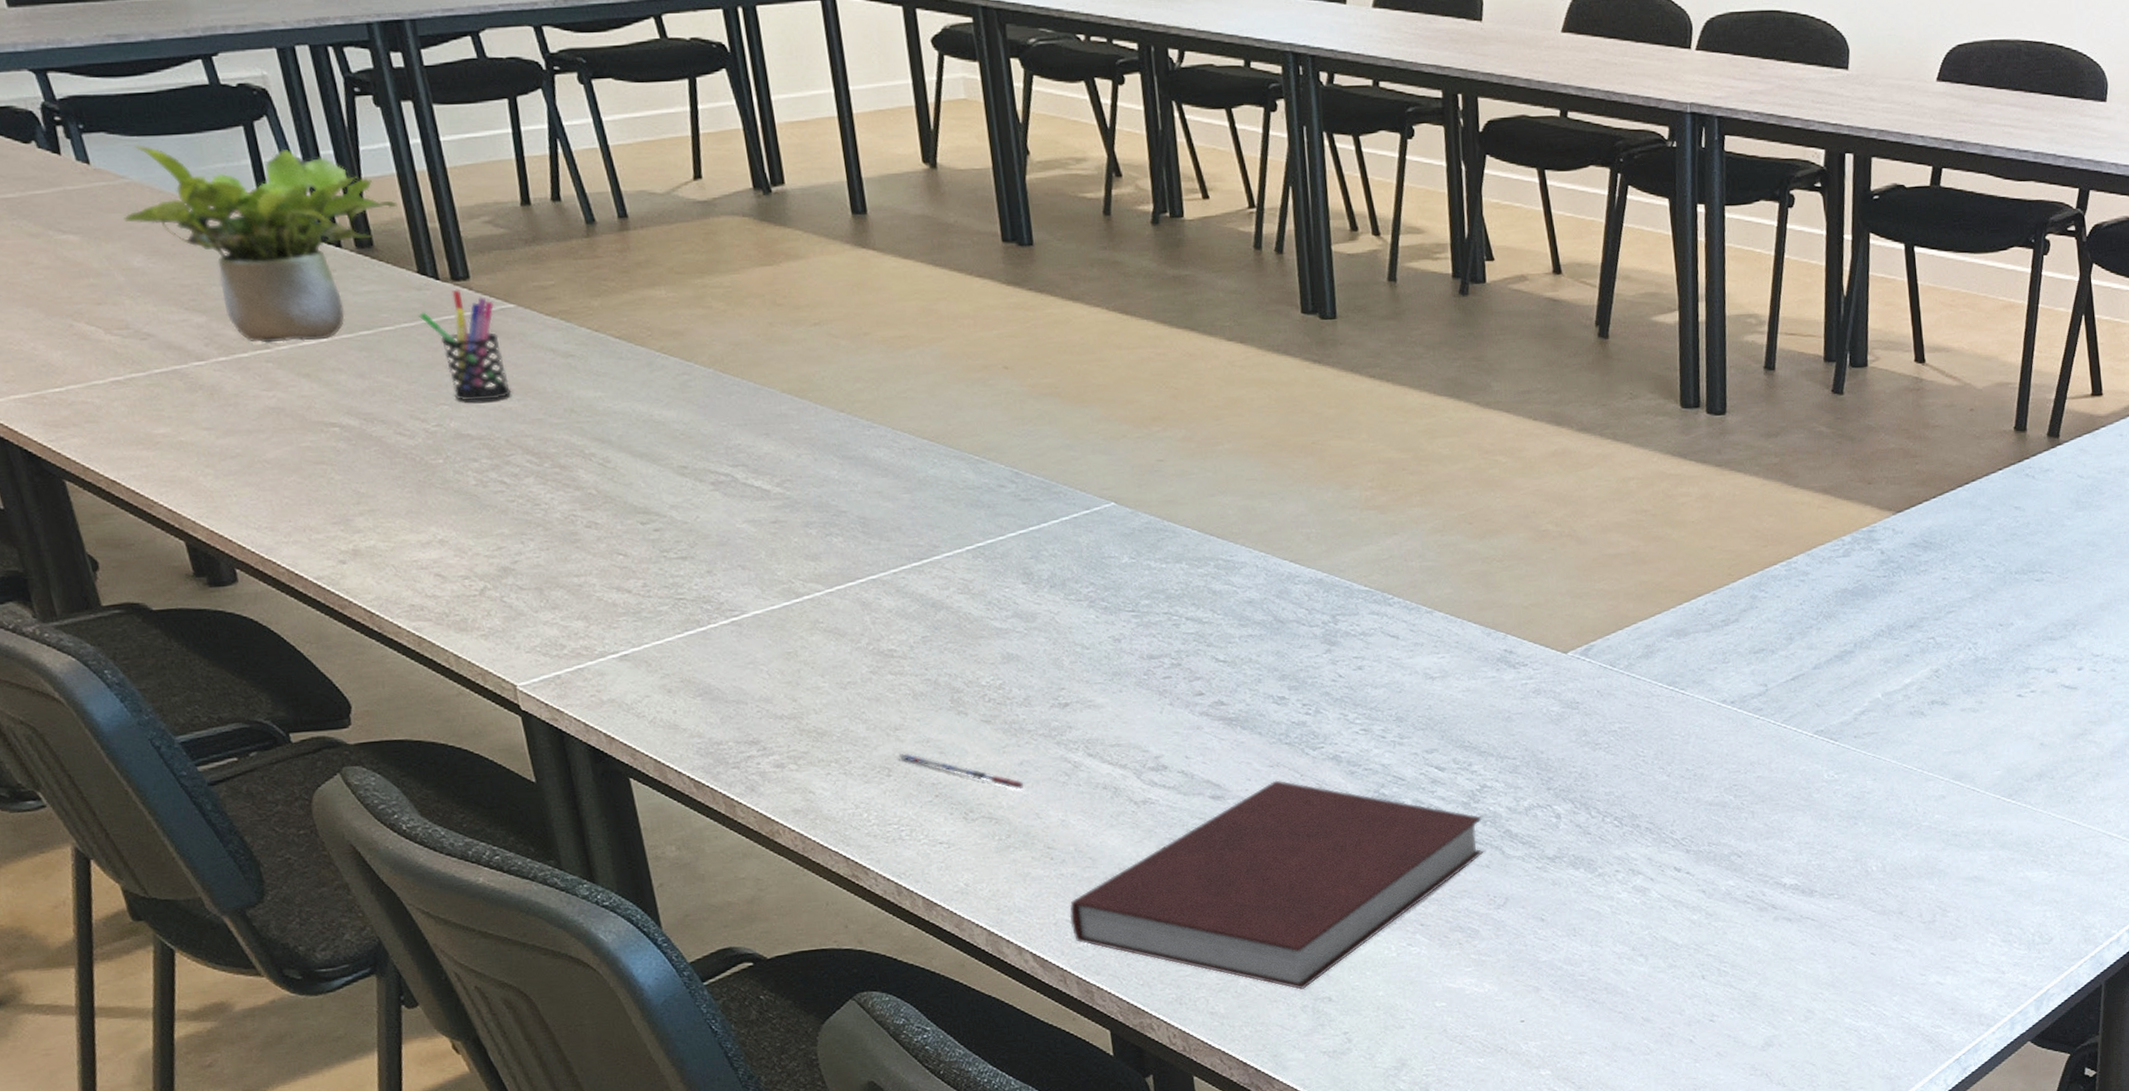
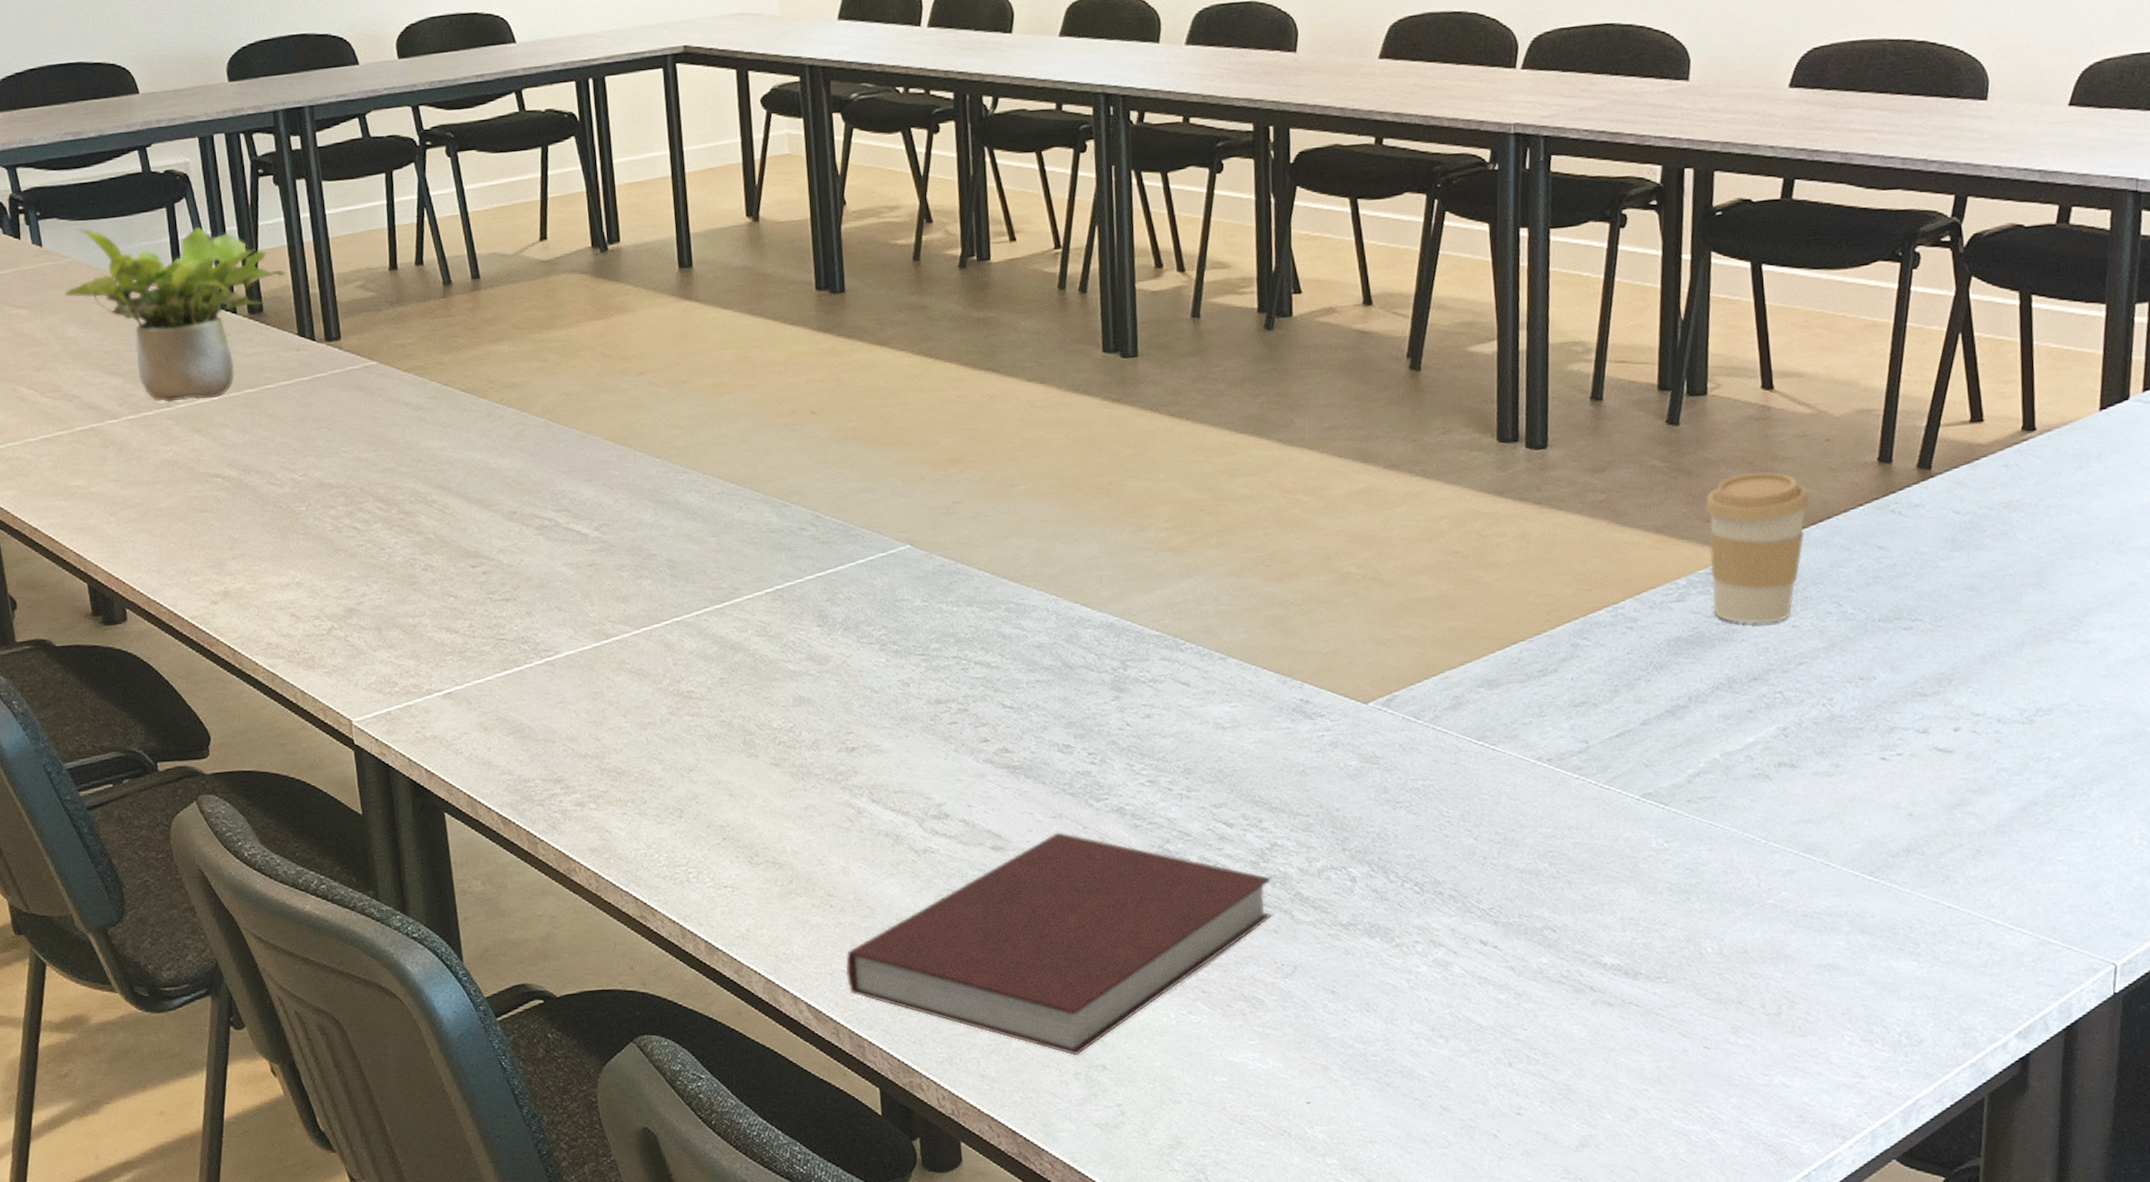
pen holder: present [419,289,512,402] -> none [296,348,369,453]
pen: present [898,753,1024,790] -> none [691,795,808,835]
coffee cup: none [1866,438,1957,577] -> present [1705,471,1810,624]

